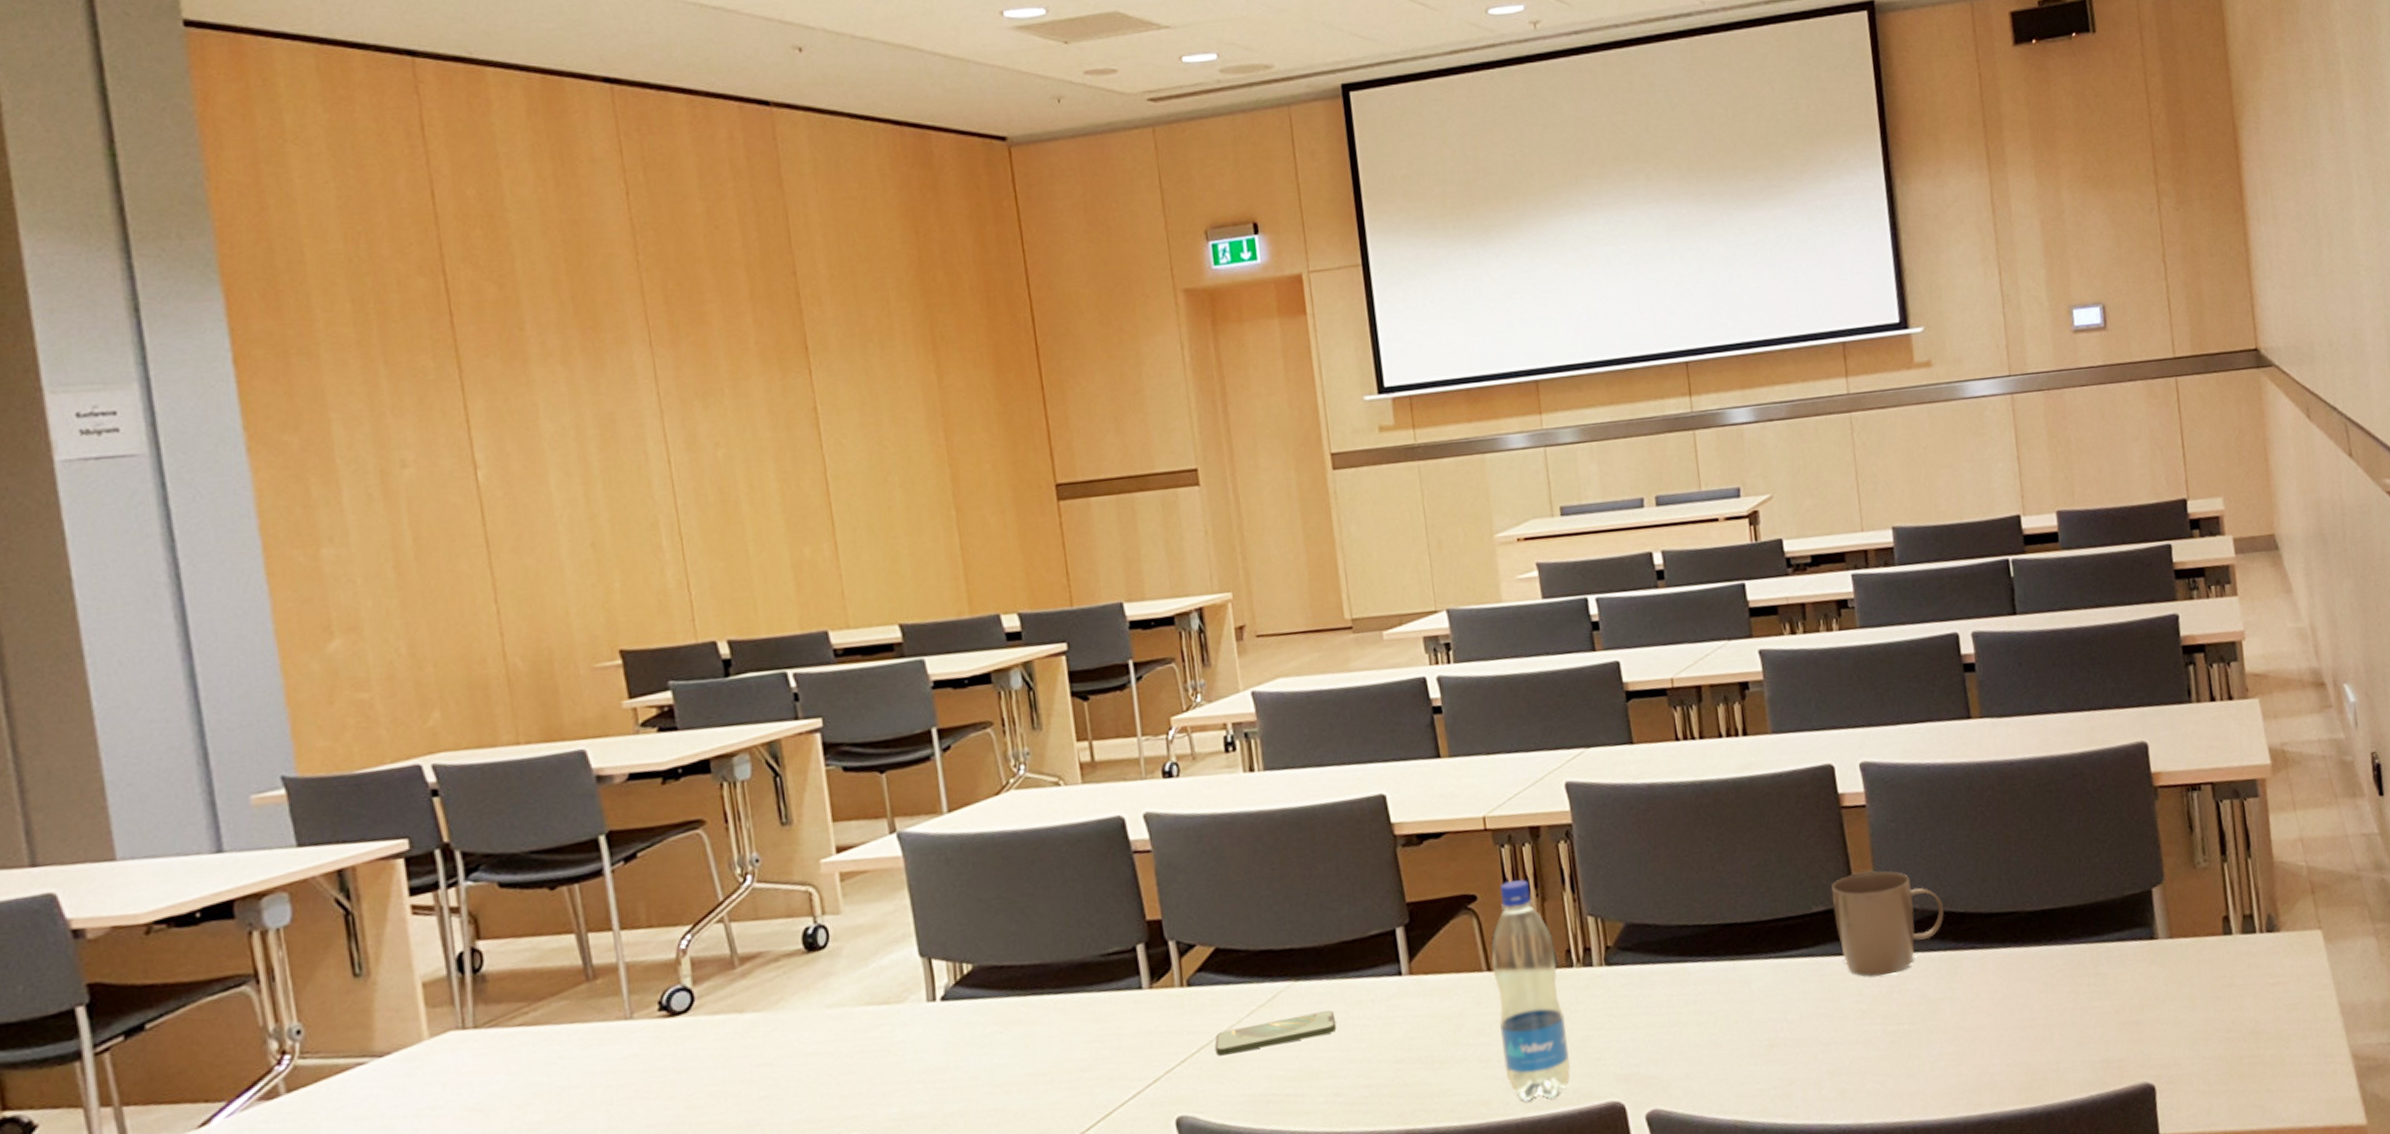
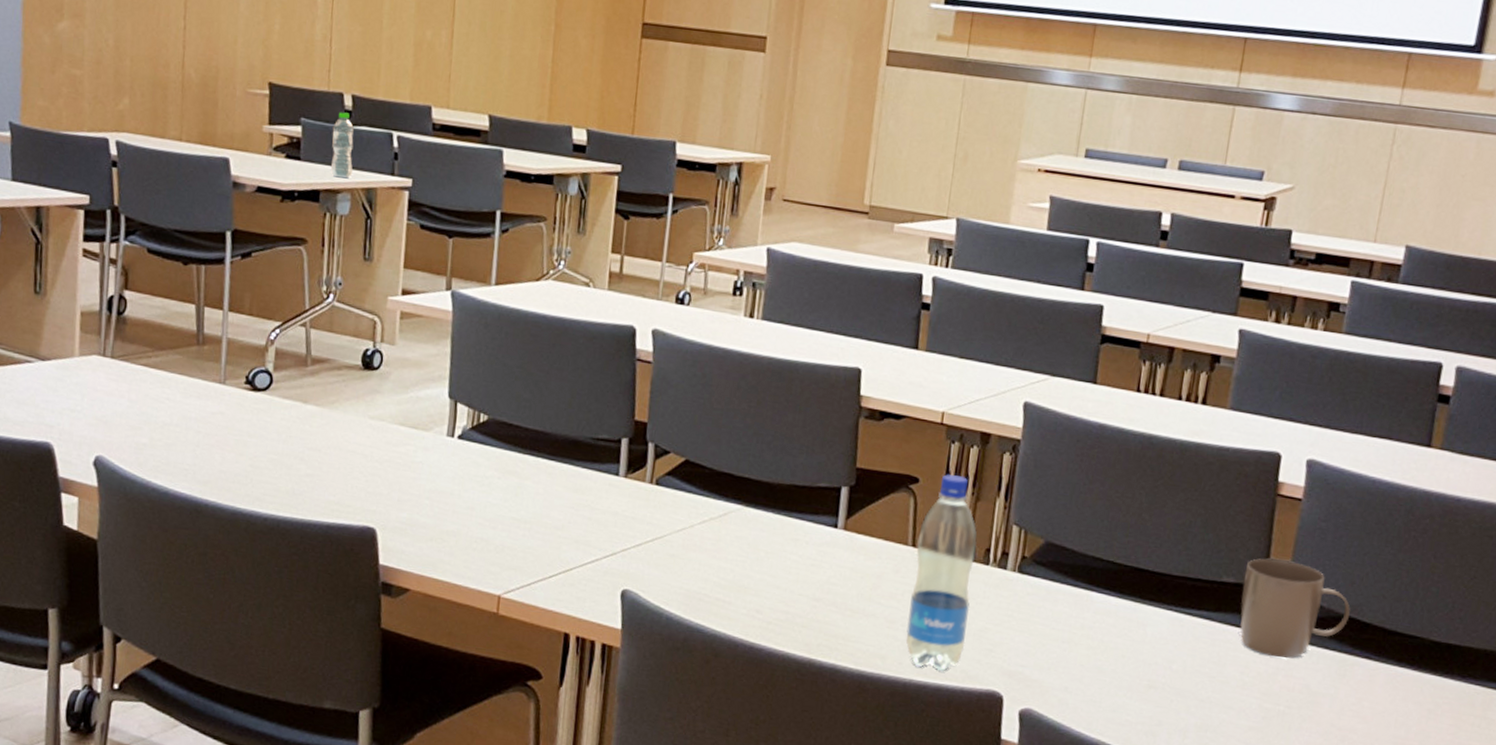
water bottle: none [710,662,746,739] -> present [330,112,355,178]
smartphone: present [1215,1010,1337,1056] -> none [666,530,773,559]

